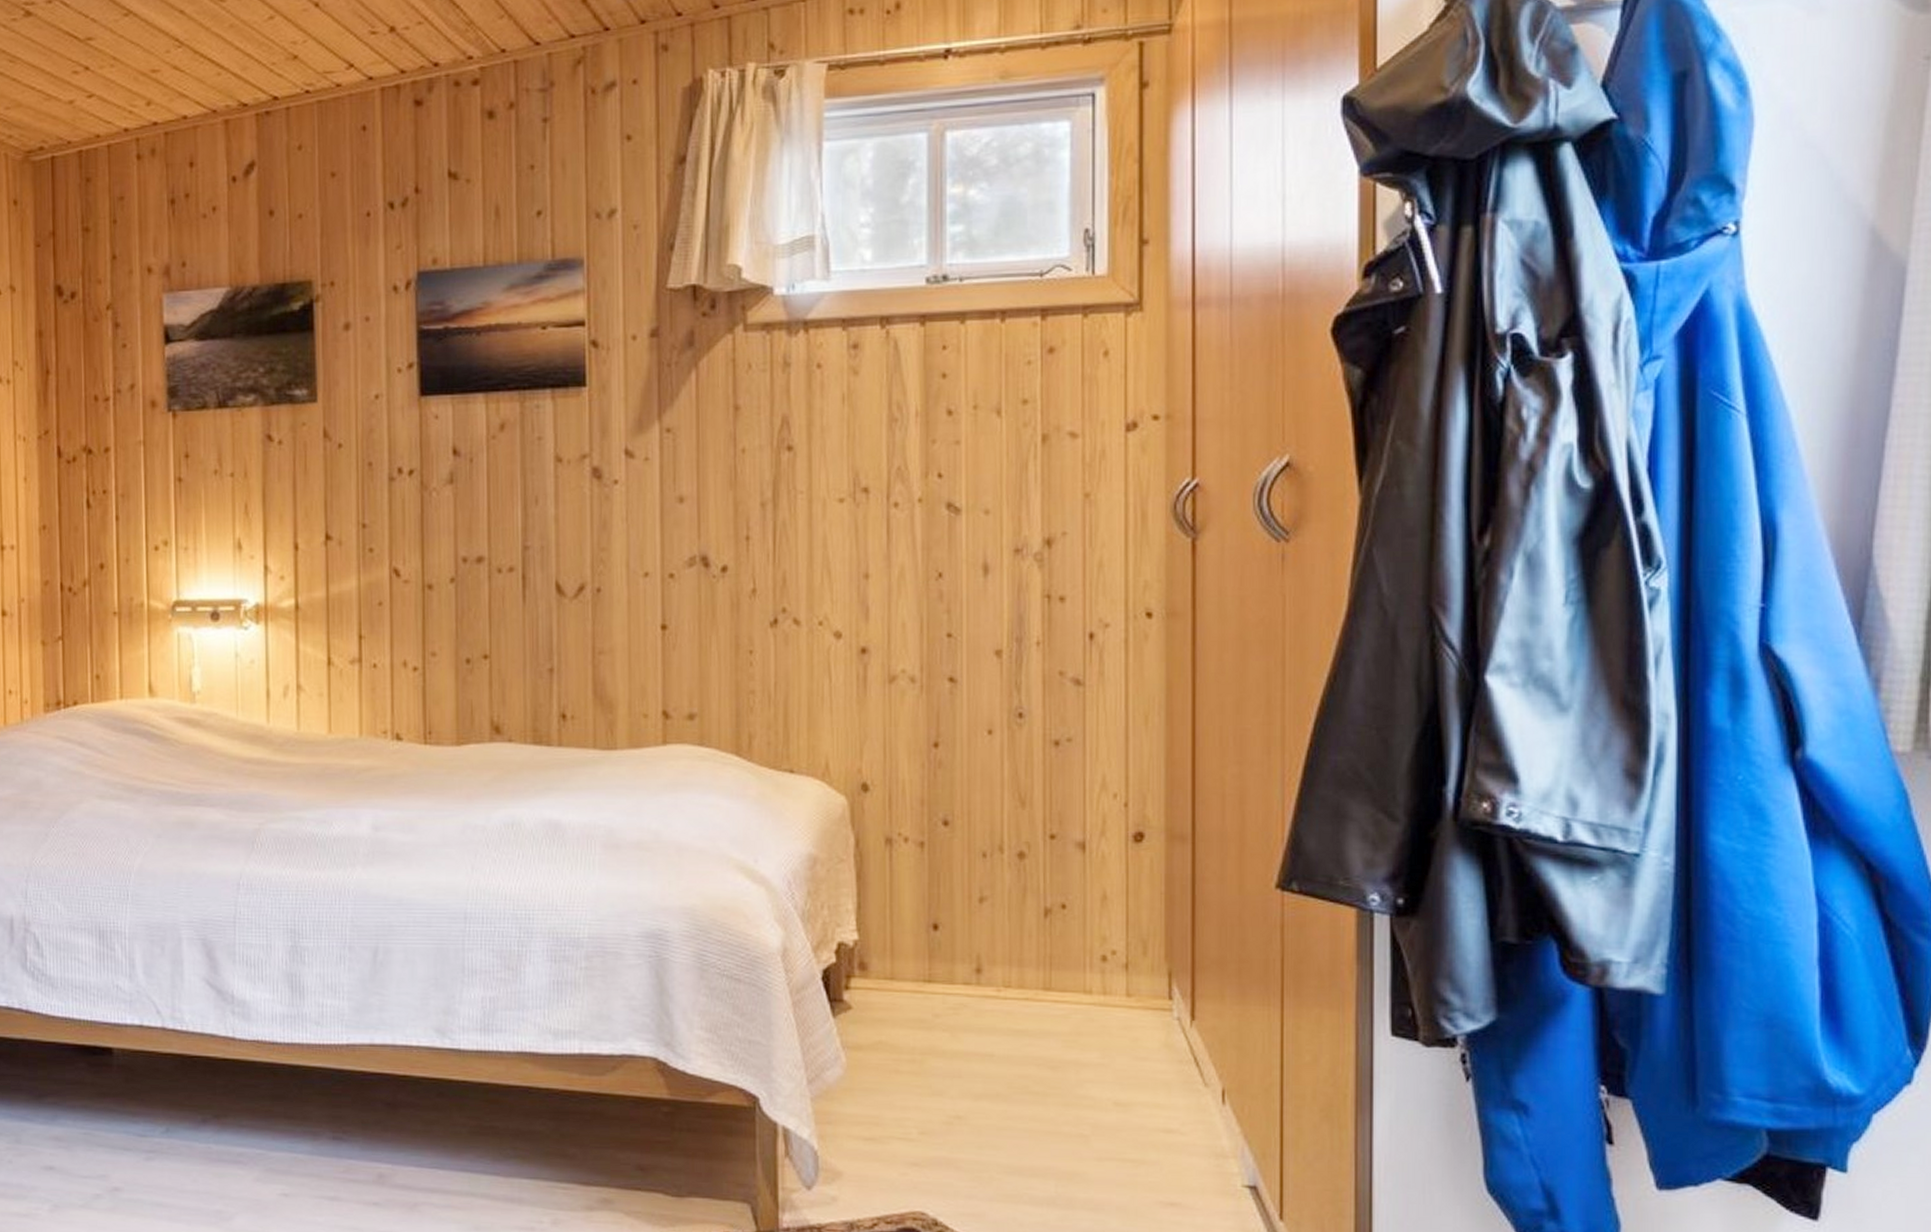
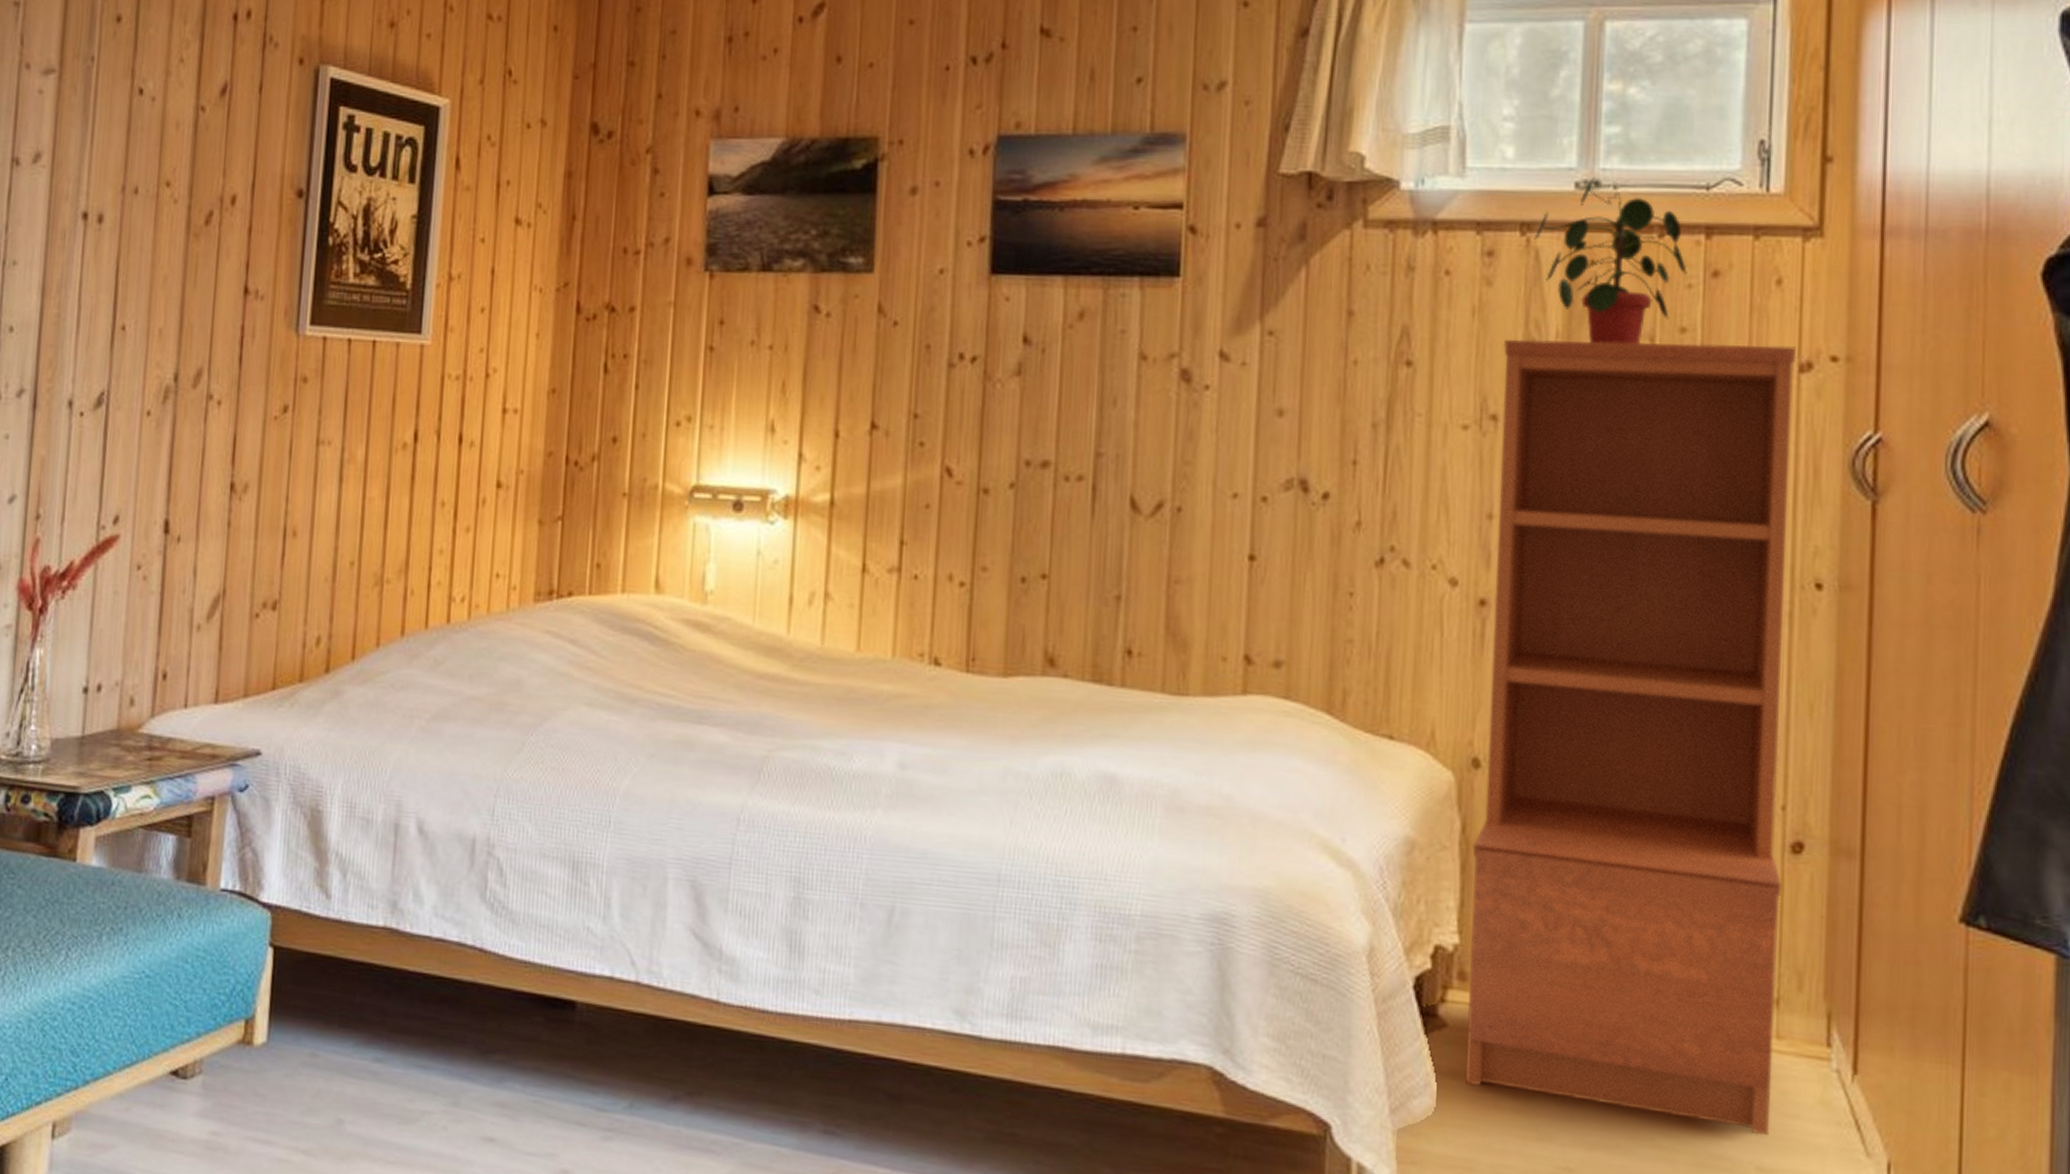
bookshelf: none [865,409,1127,1077] -> present [1464,339,1797,1136]
potted plant: none [892,272,1026,418] -> present [1534,177,1687,344]

